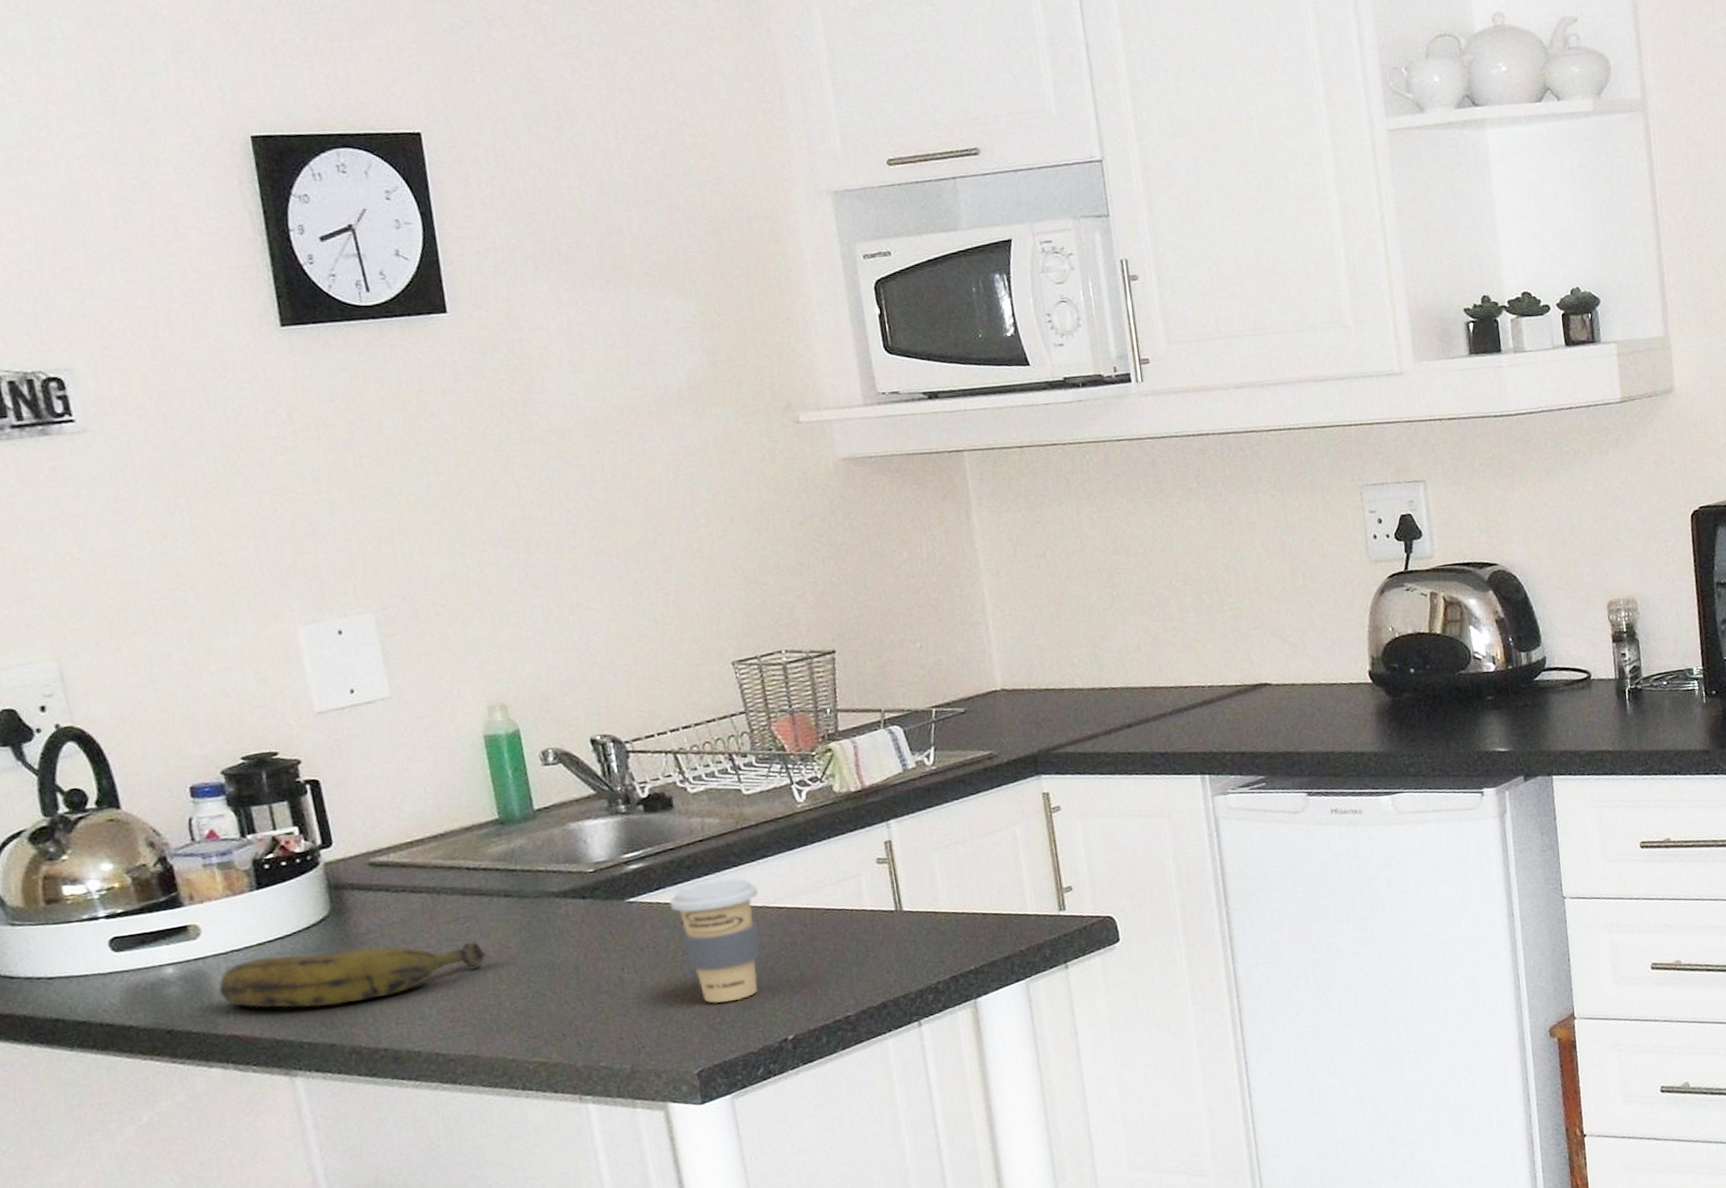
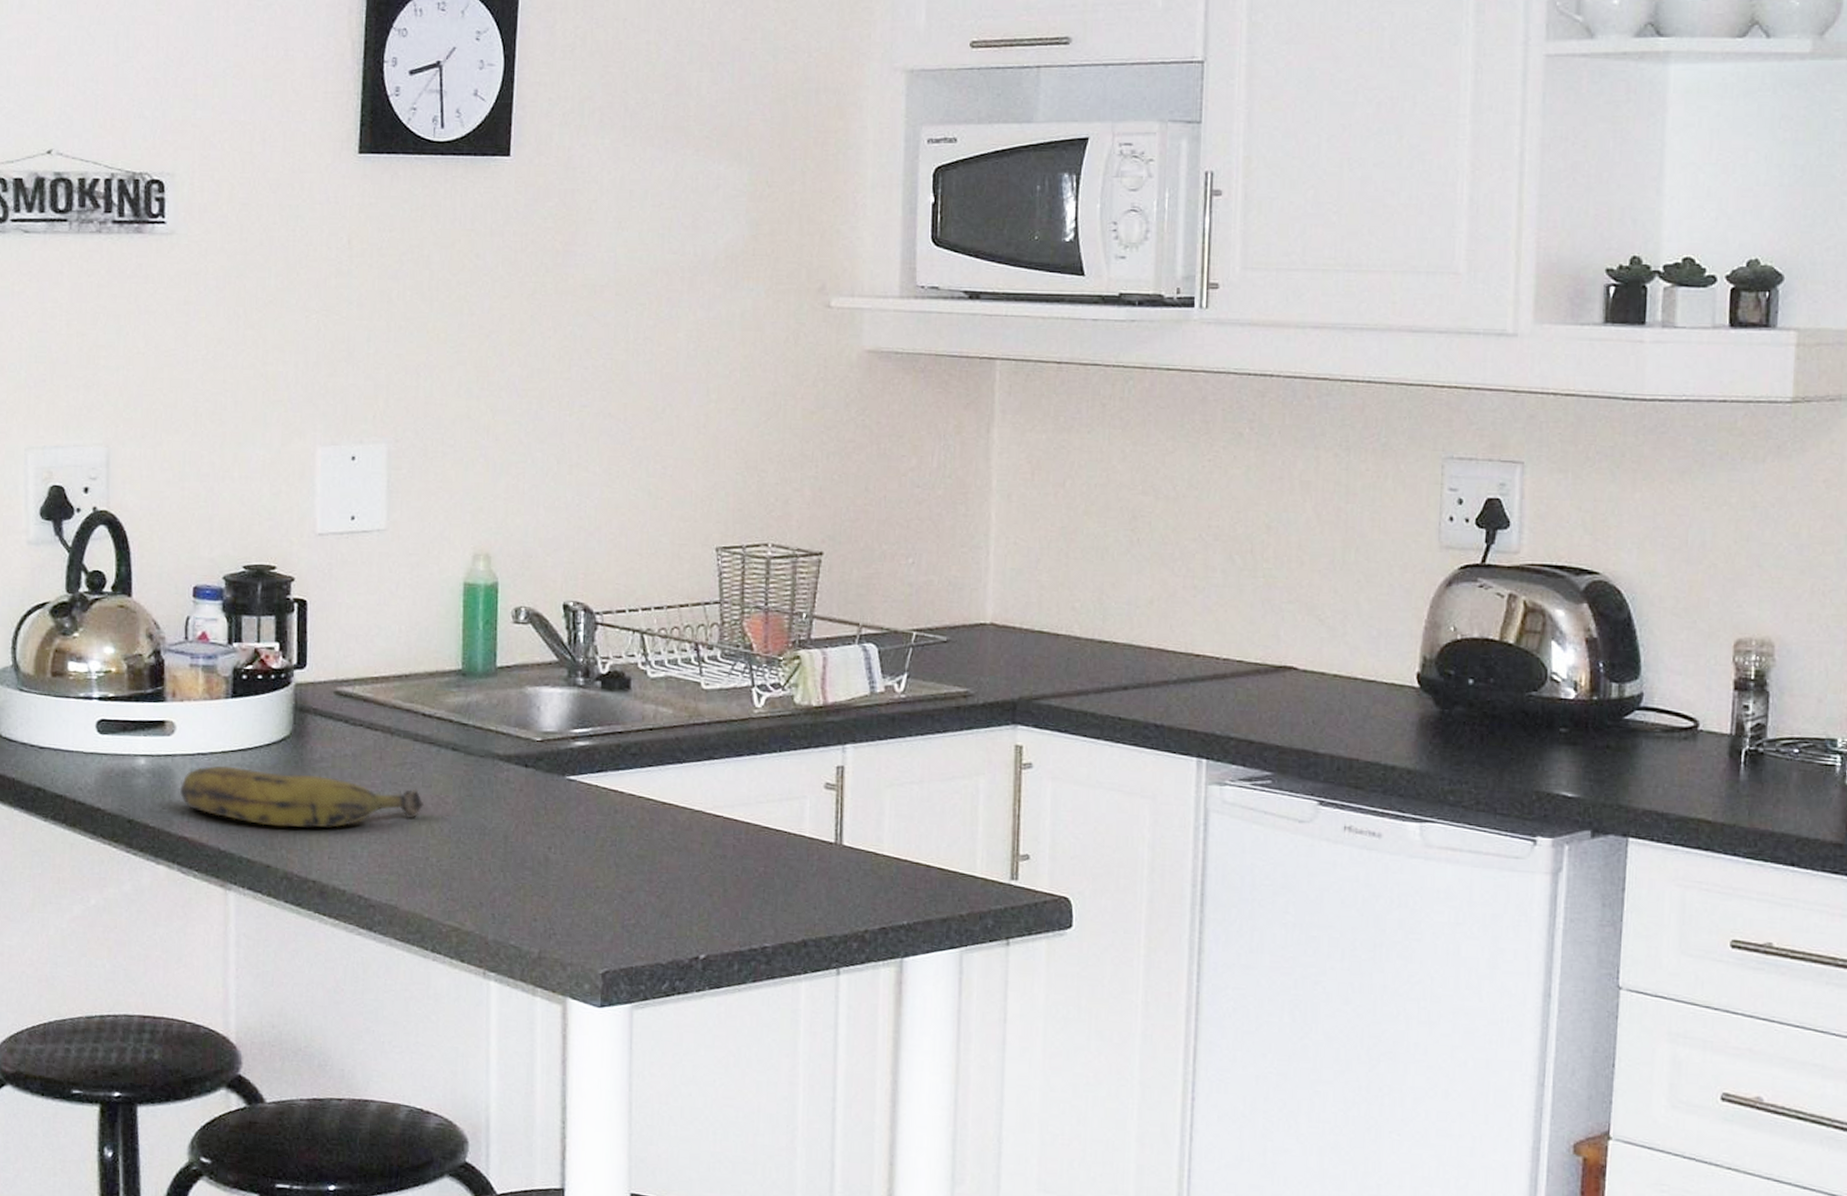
coffee cup: present [669,878,760,1003] -> none [608,772,698,906]

